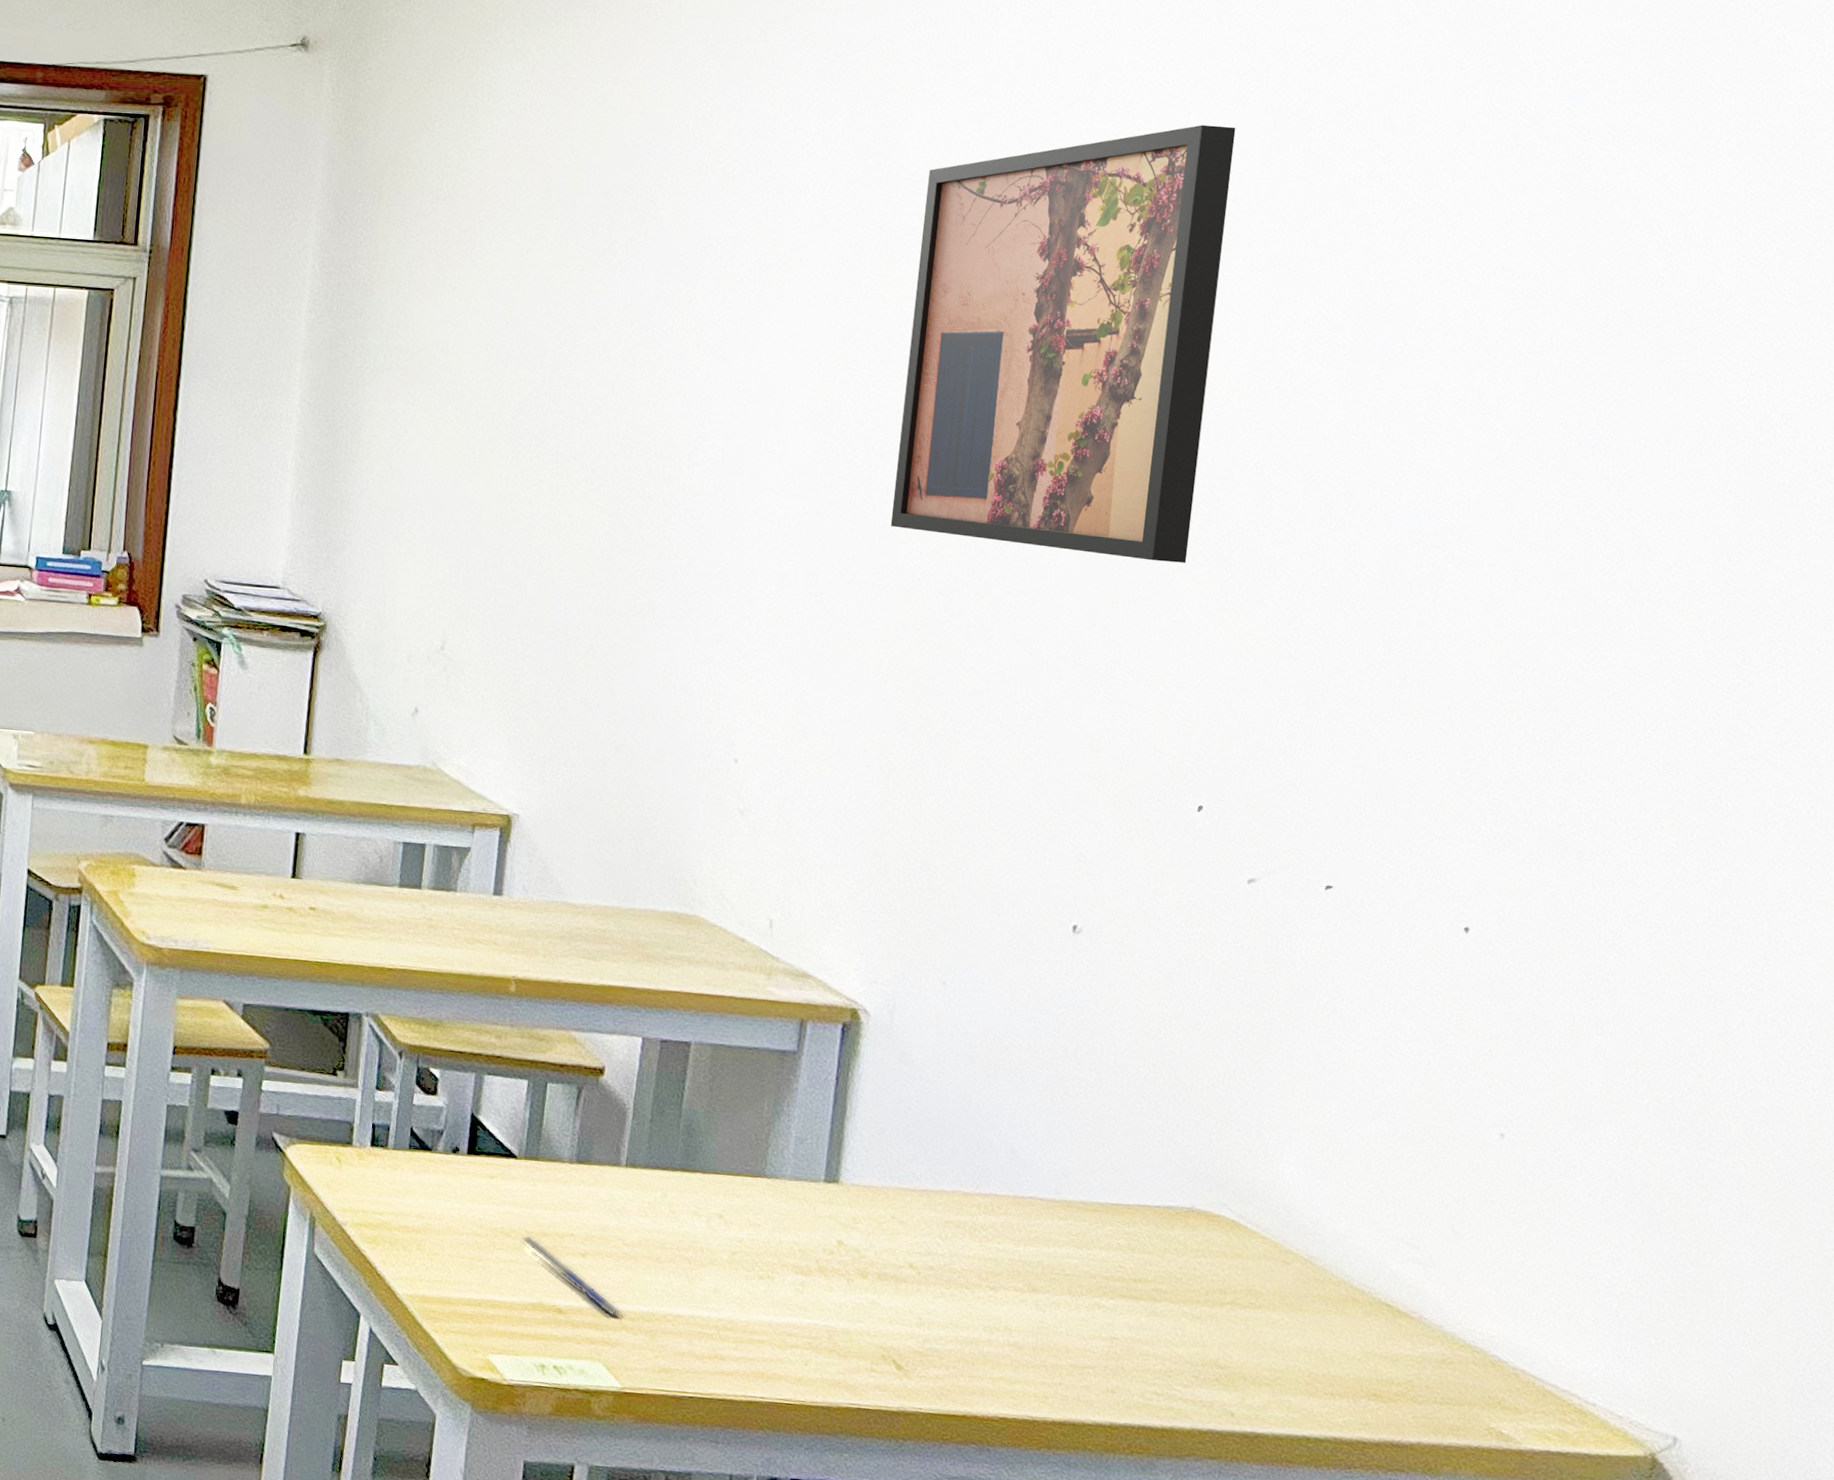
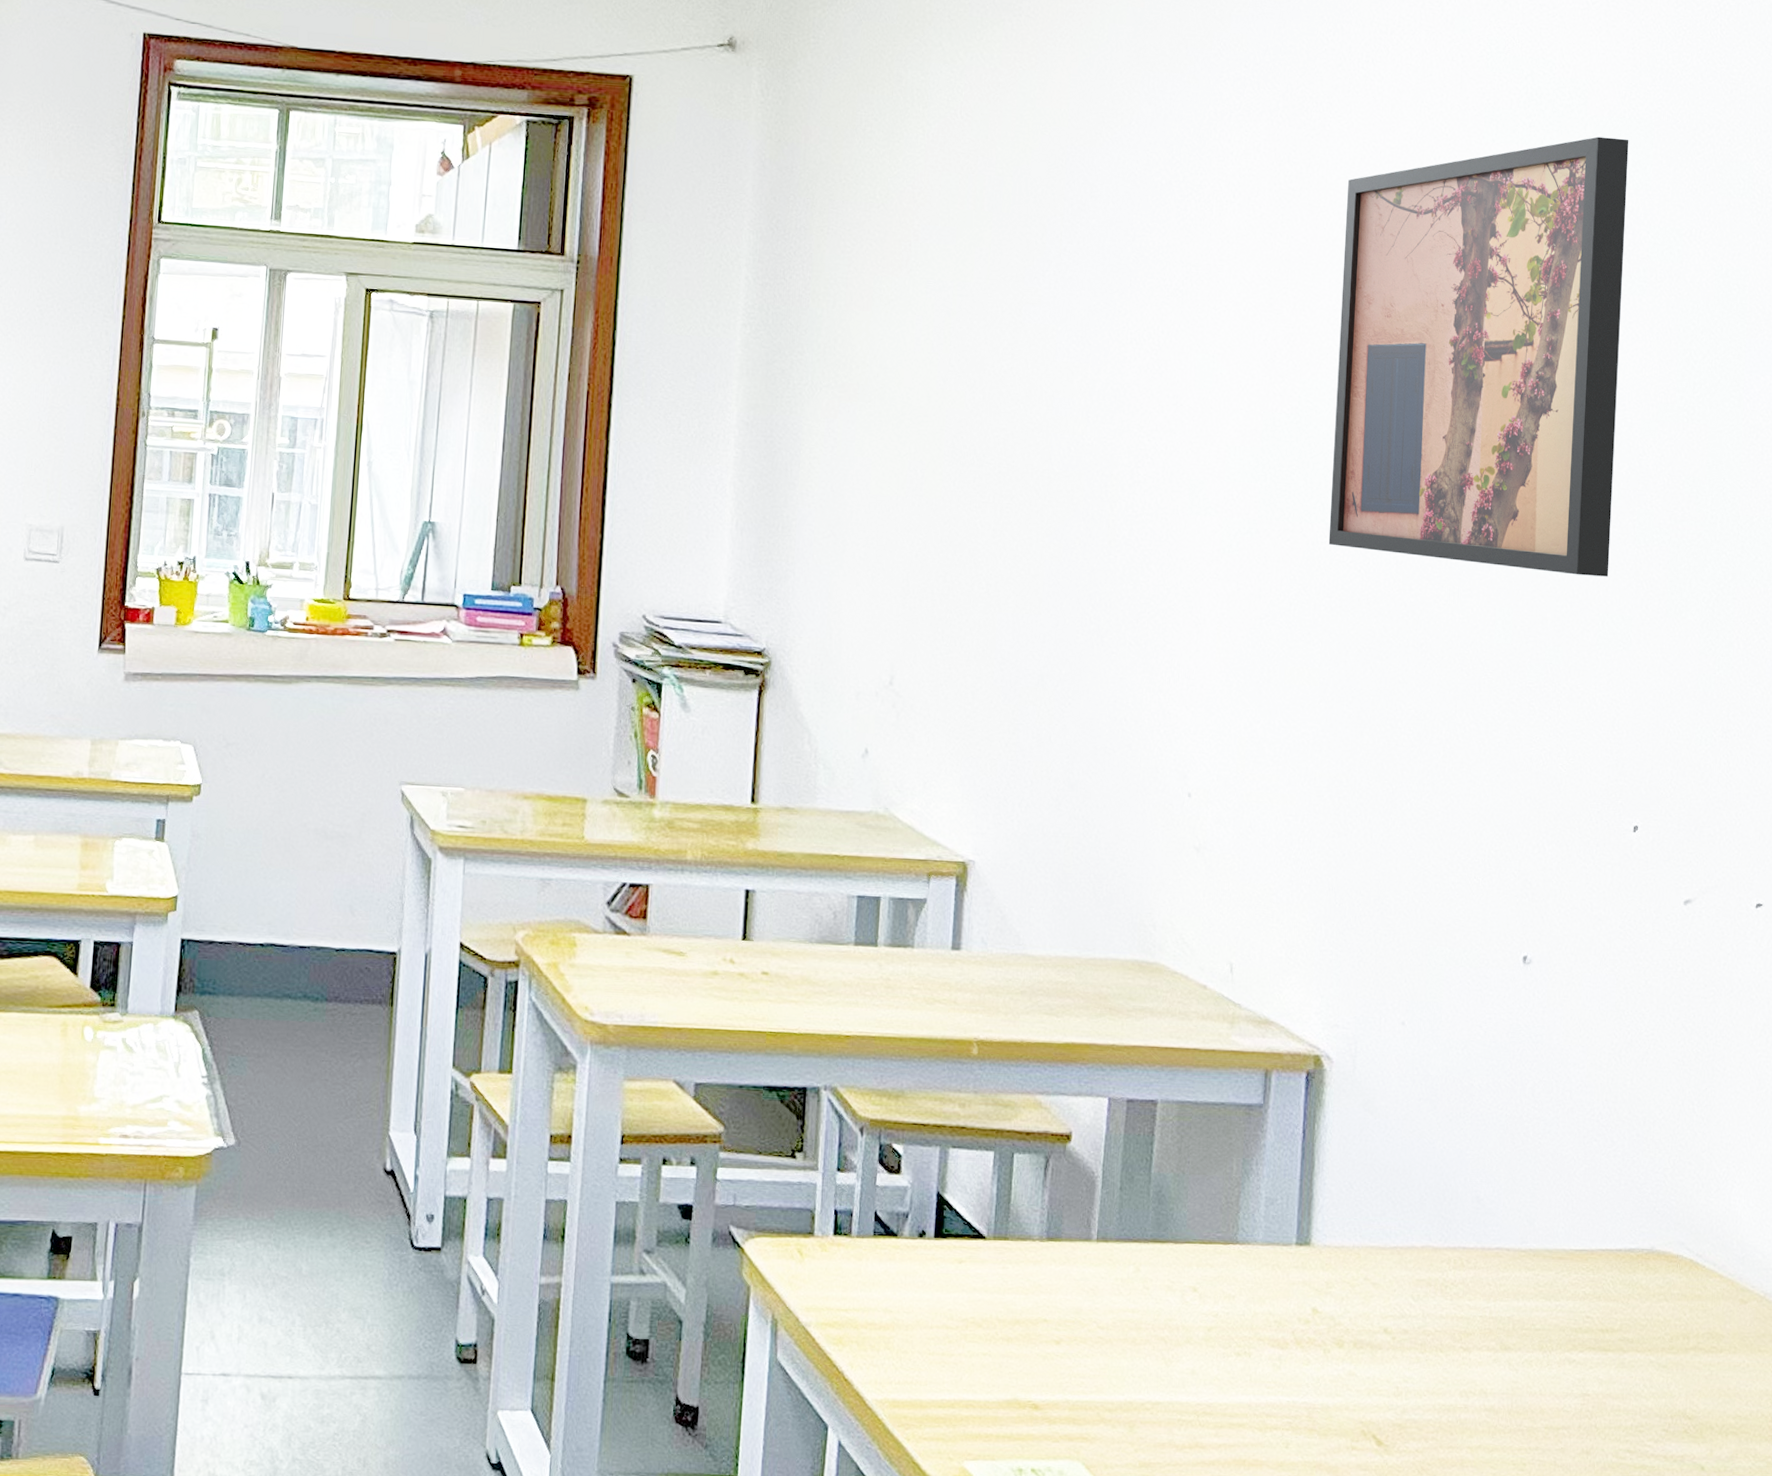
pen: present [520,1235,625,1317] -> none [992,1323,1102,1409]

